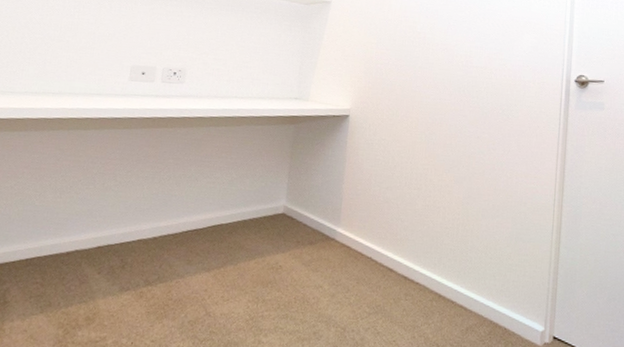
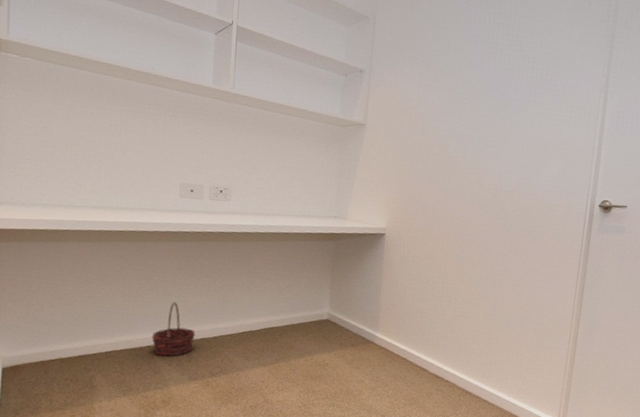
basket: none [81,197,133,263] -> present [151,302,196,356]

